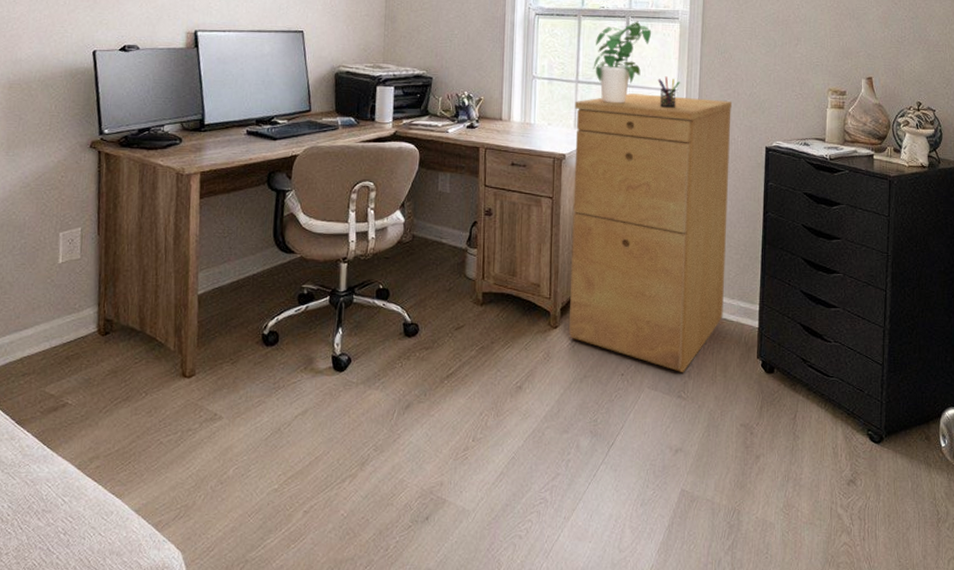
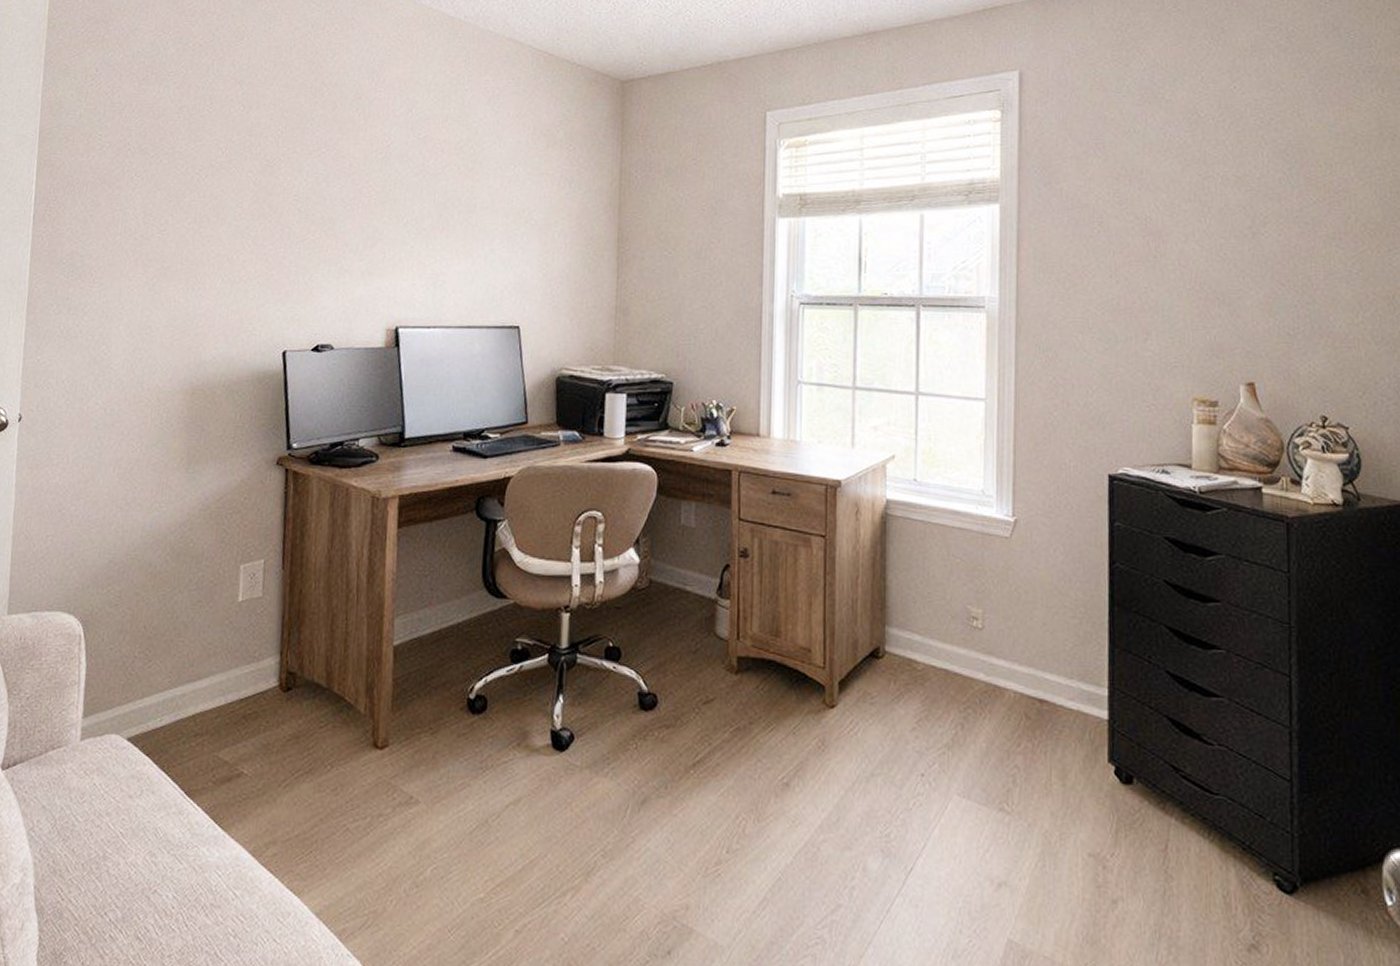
filing cabinet: present [569,93,732,372] -> none [850,403,1060,776]
potted plant: present [593,21,652,104] -> none [874,311,950,416]
pen holder: present [658,76,680,109] -> none [959,381,989,423]

